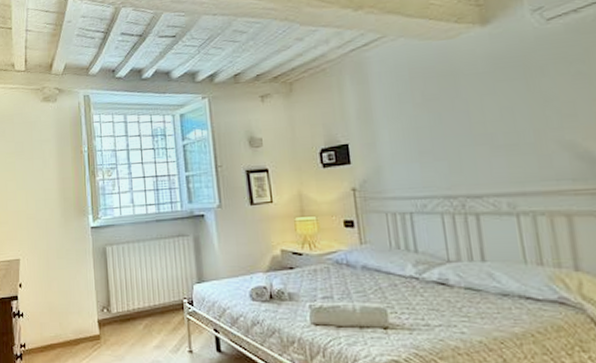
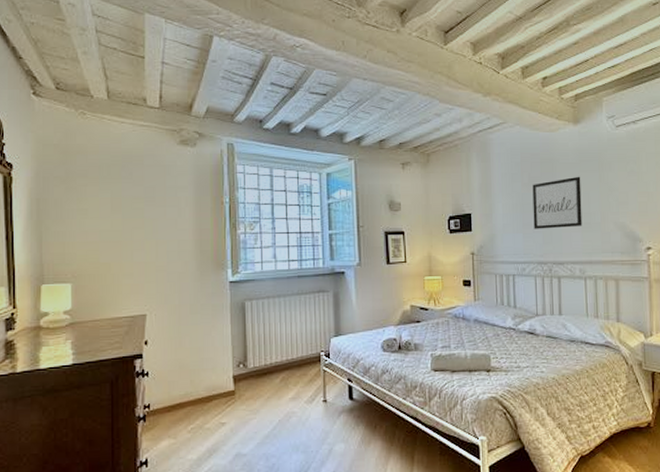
wall art: none [428,87,507,157] -> present [532,176,582,229]

